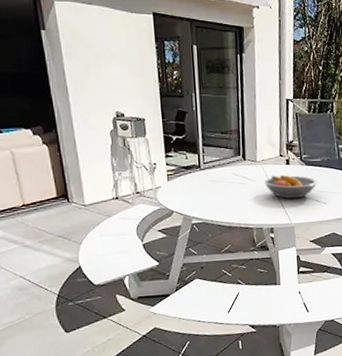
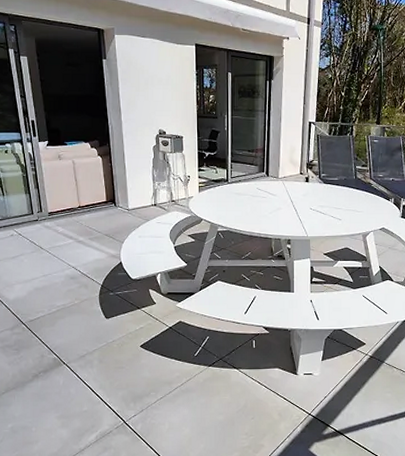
fruit bowl: present [264,174,317,199] -> none [284,191,334,214]

